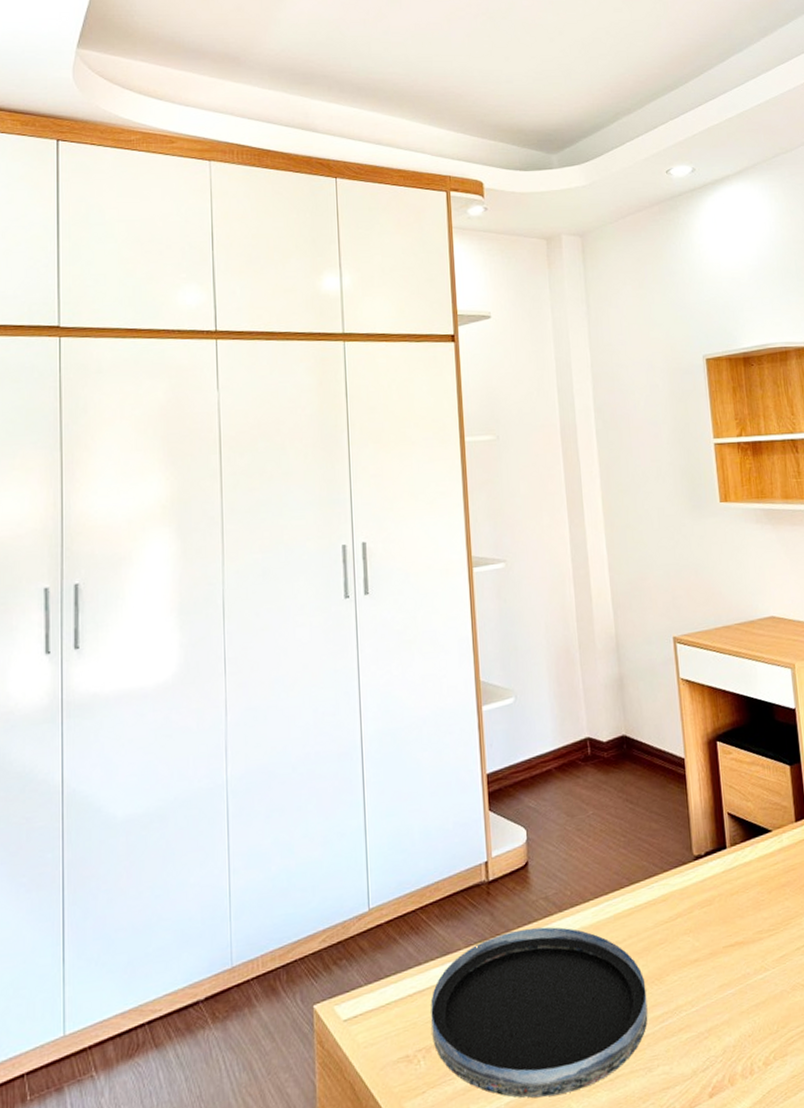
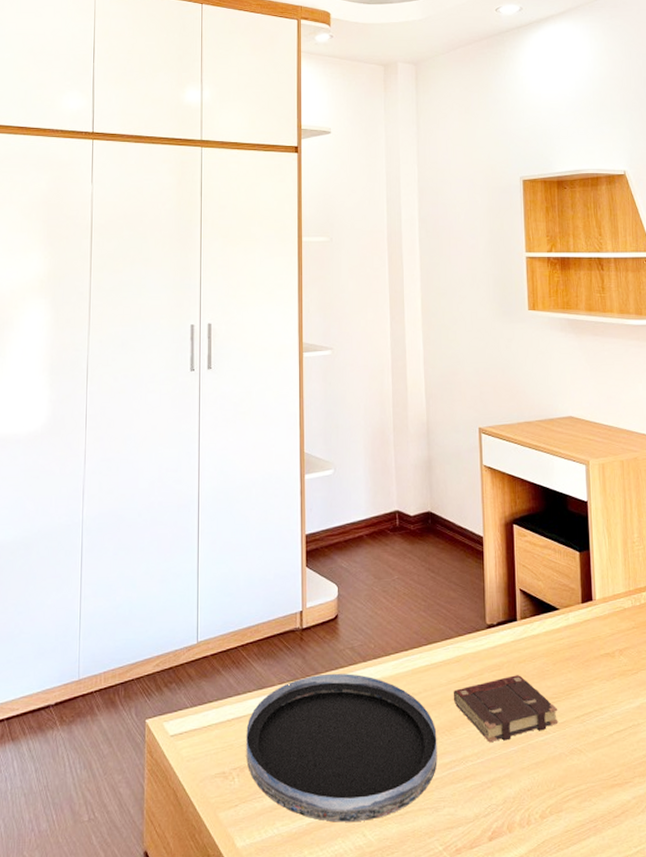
book: none [662,908,778,988] -> present [454,675,559,743]

